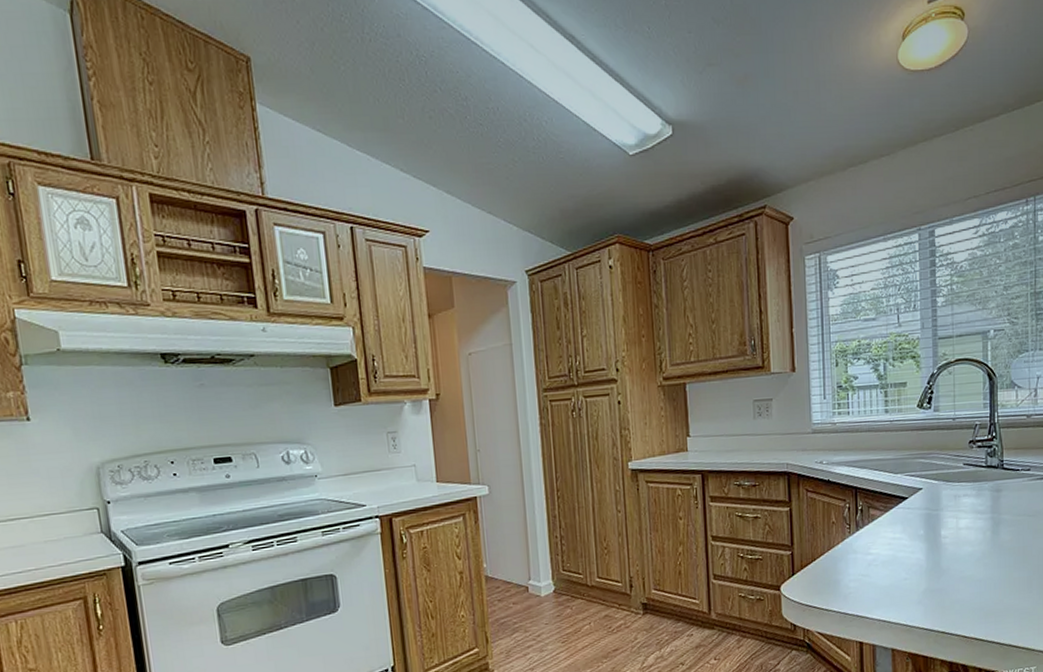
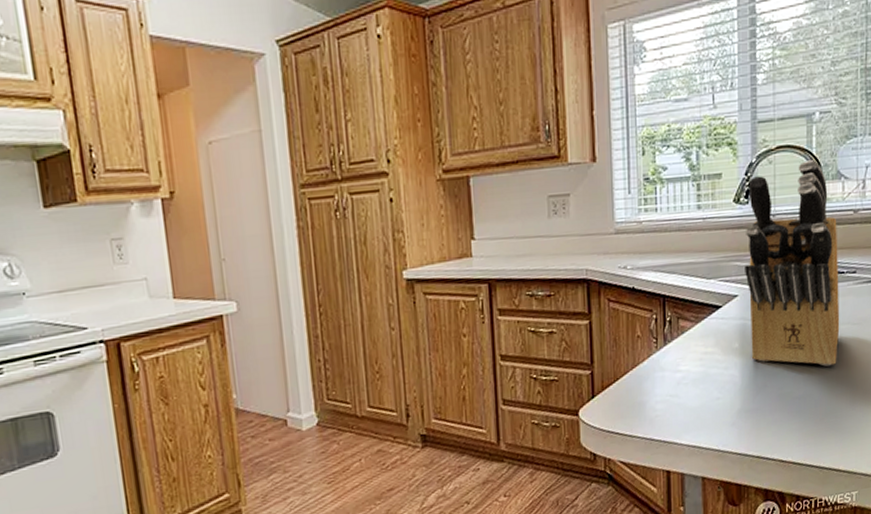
knife block: none [928,371,1016,553] -> present [745,160,840,367]

